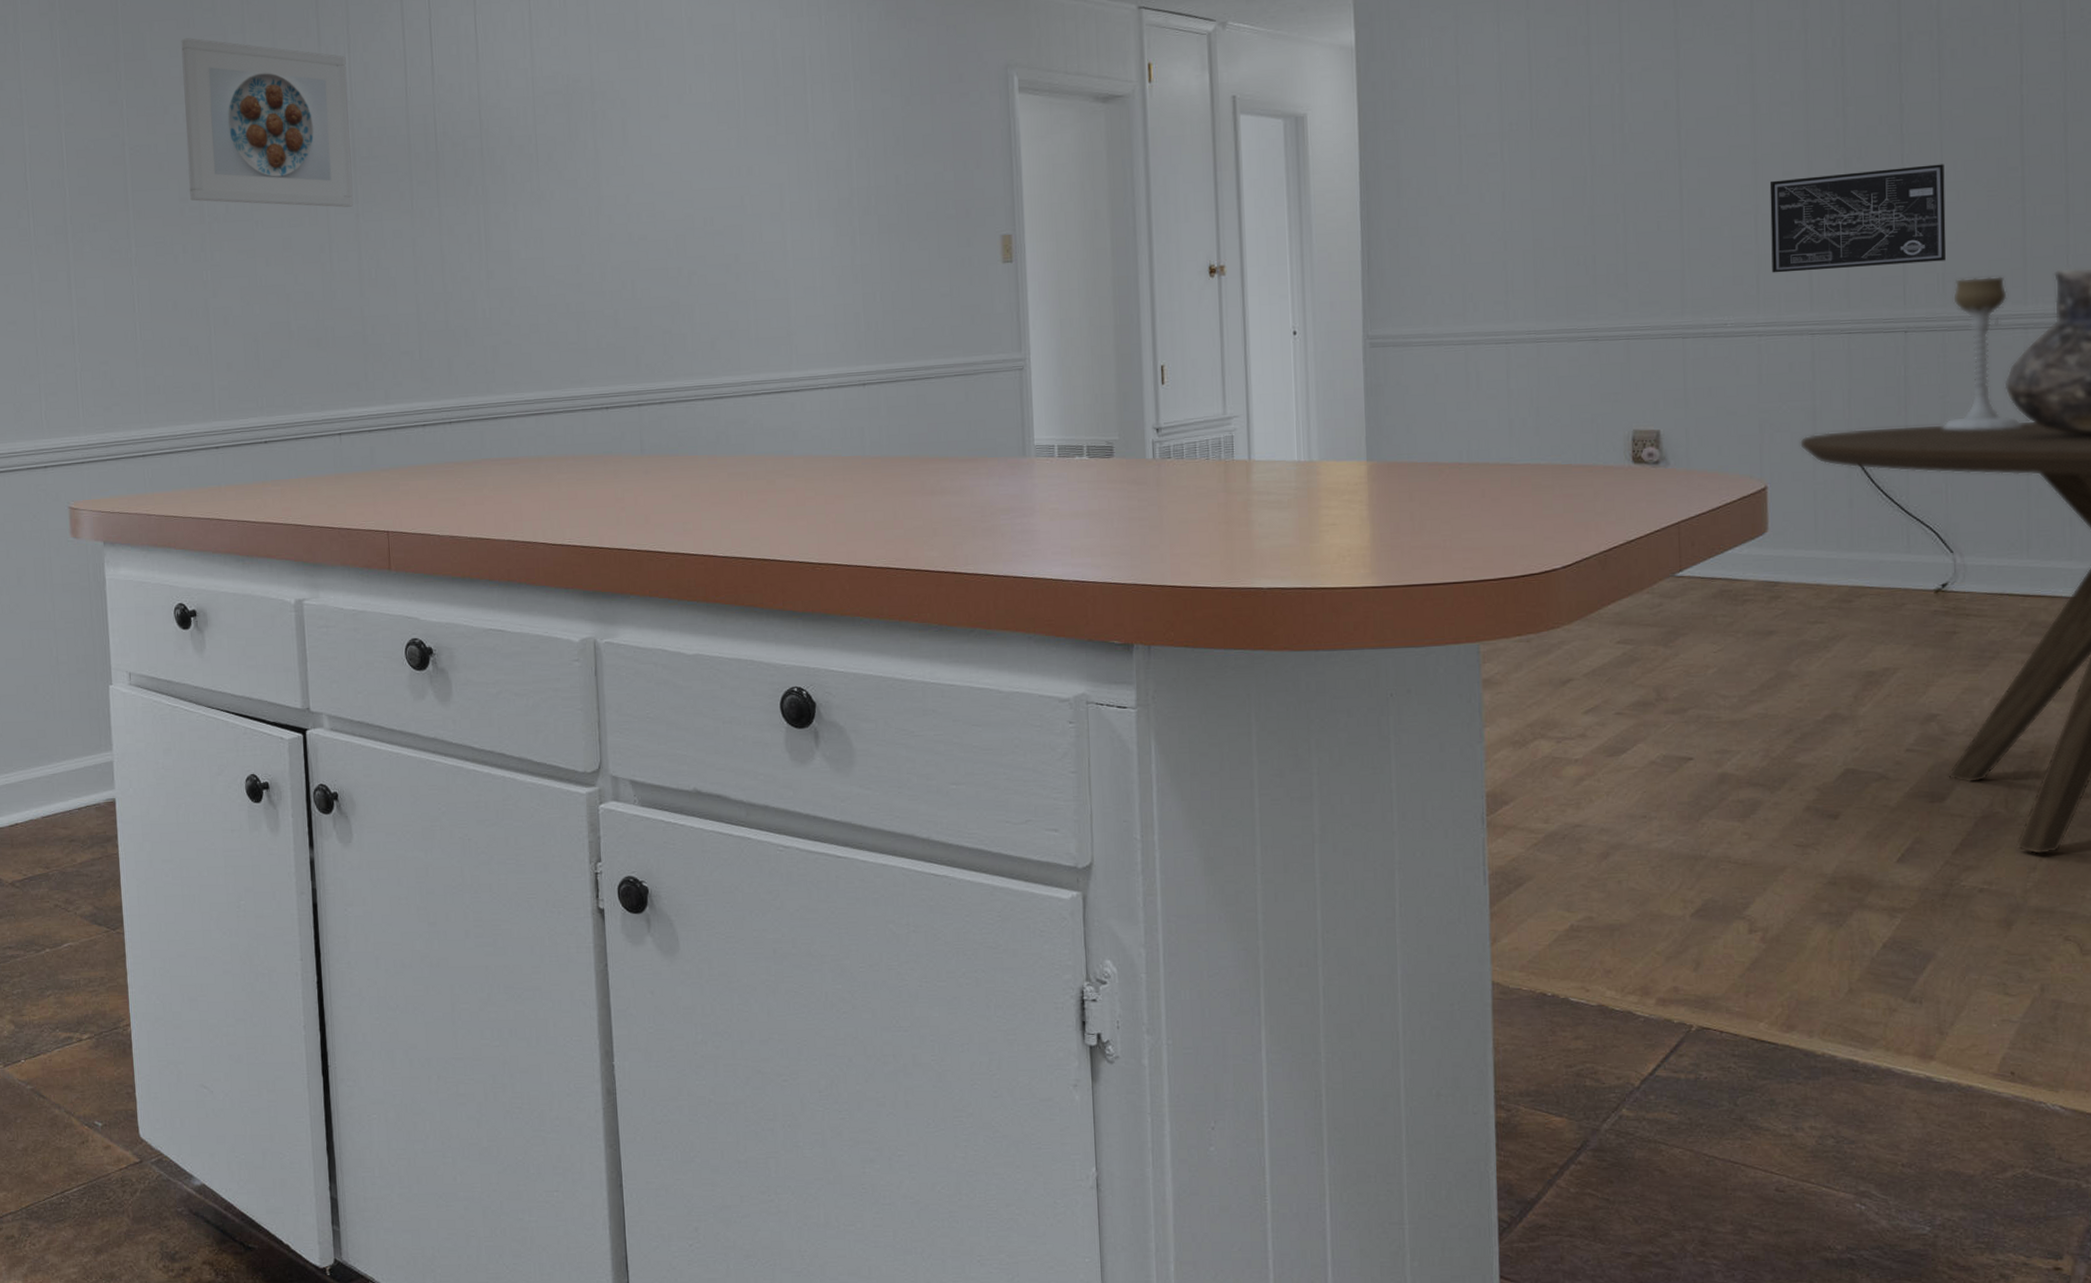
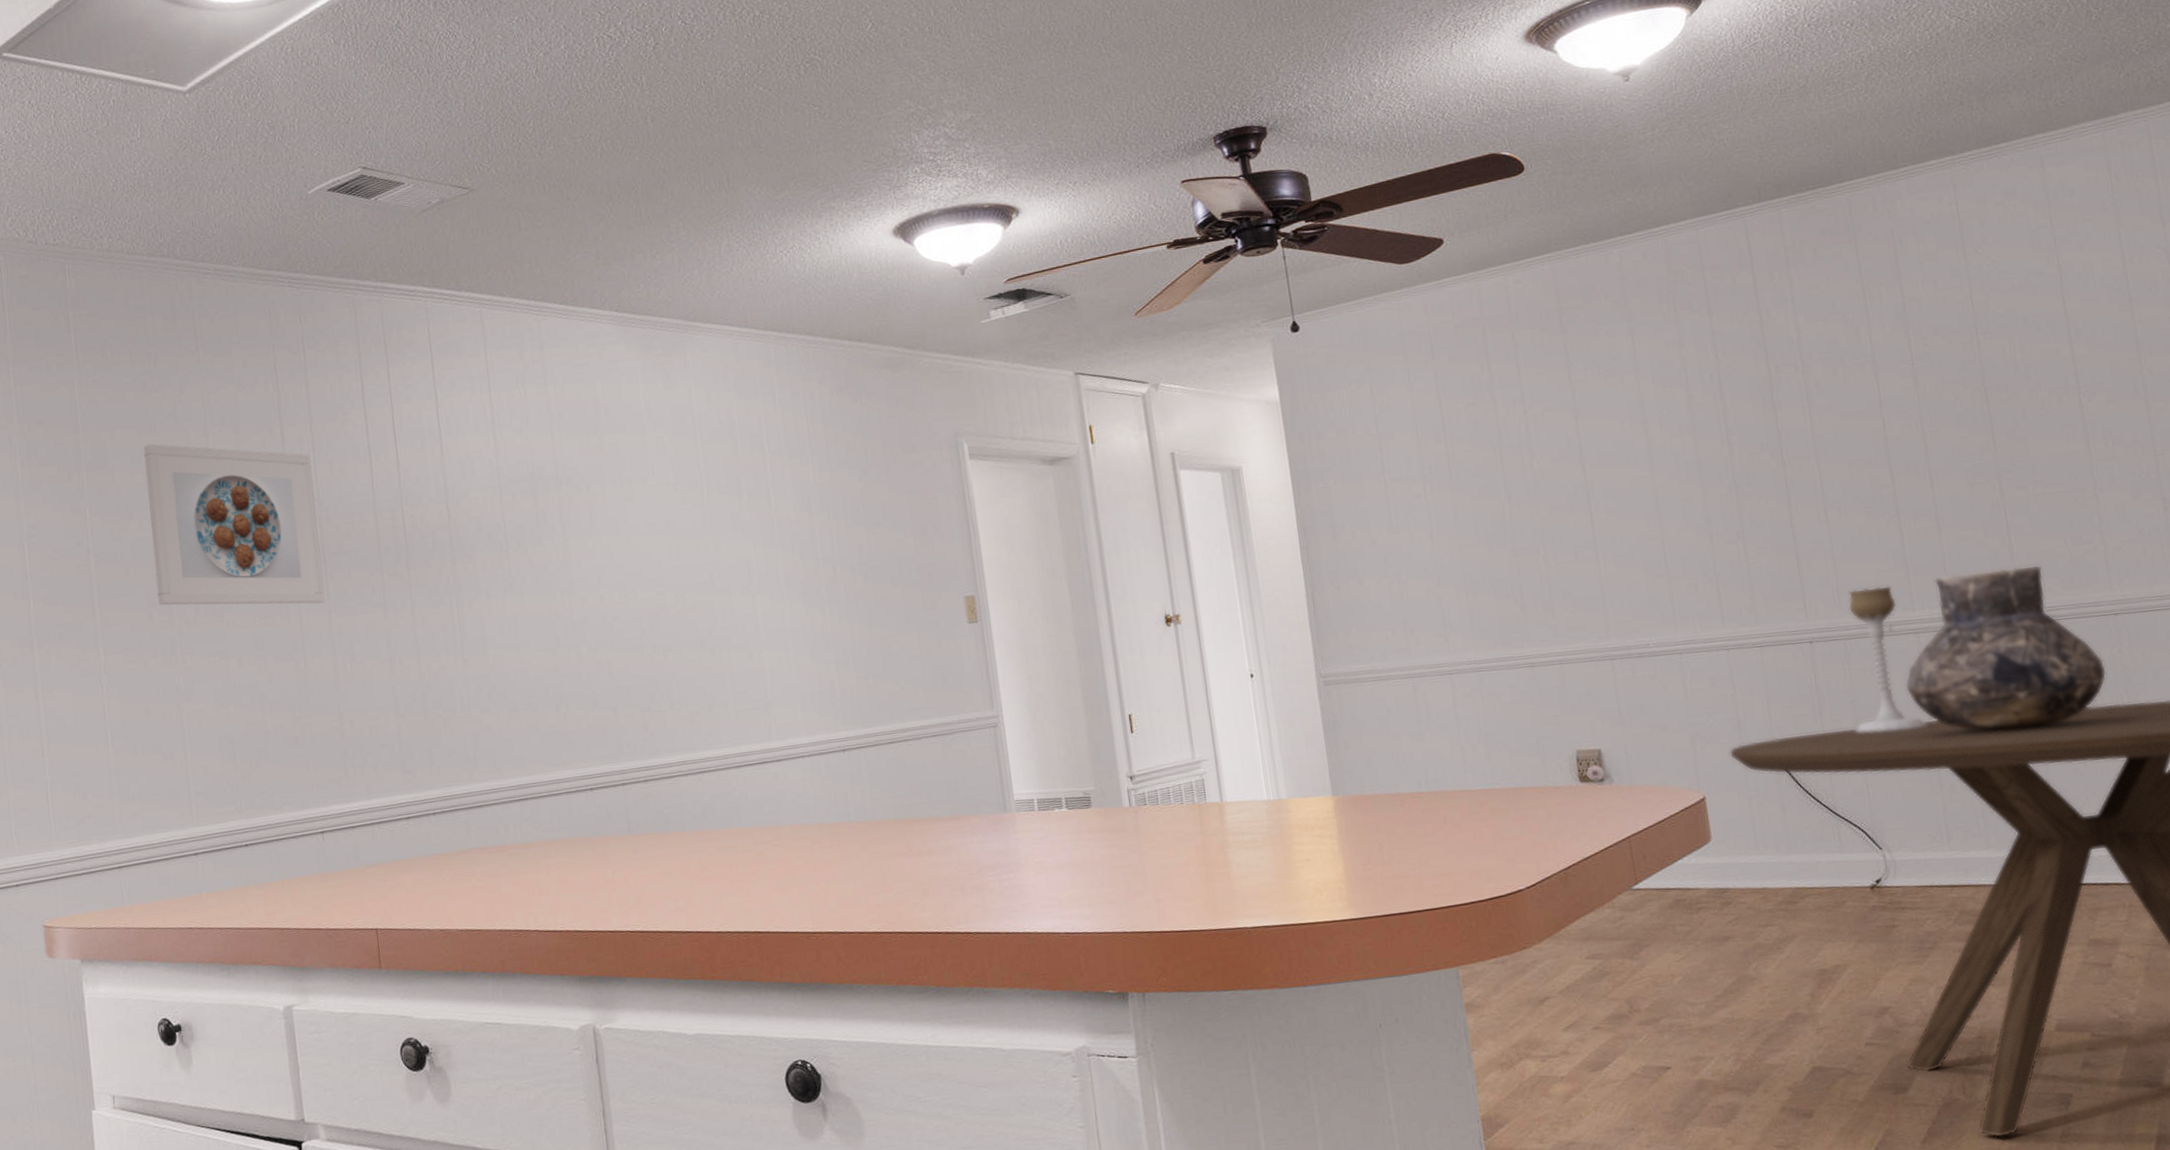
wall art: present [1769,164,1947,273] -> none [1671,484,1837,594]

